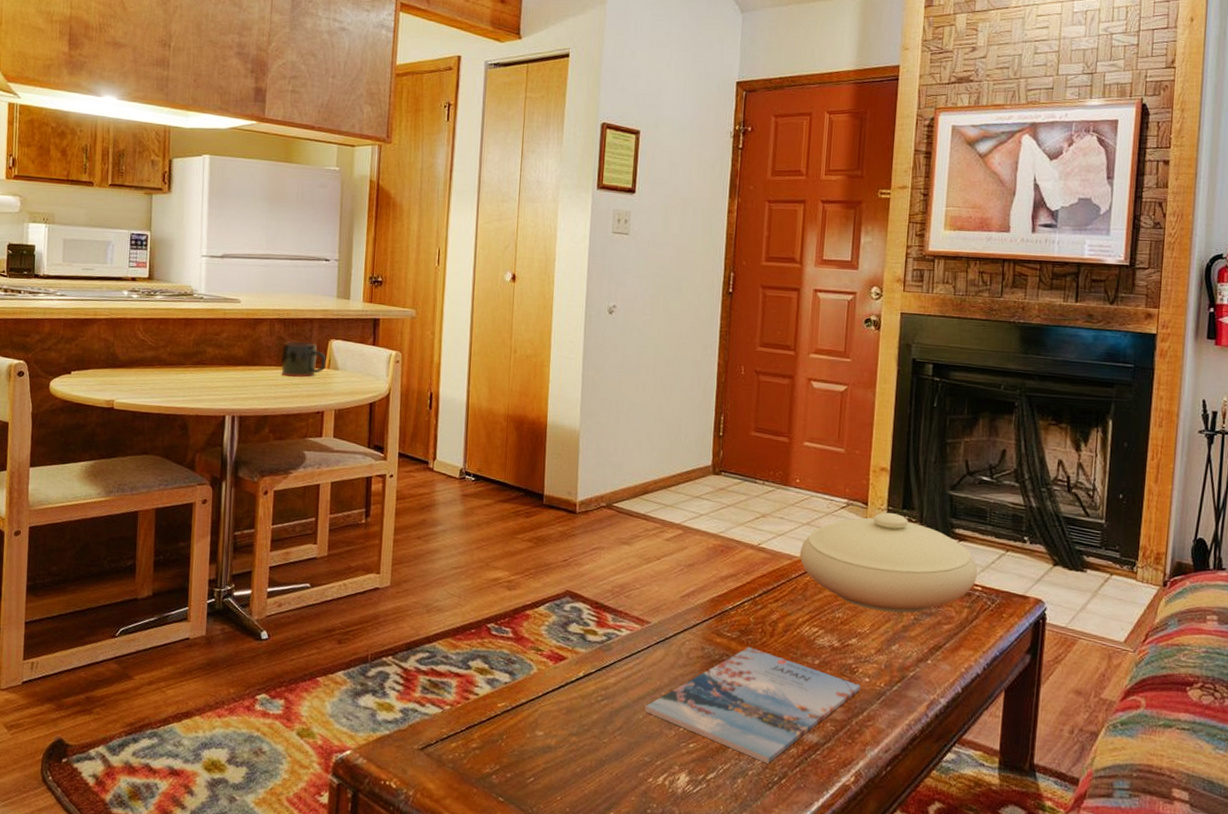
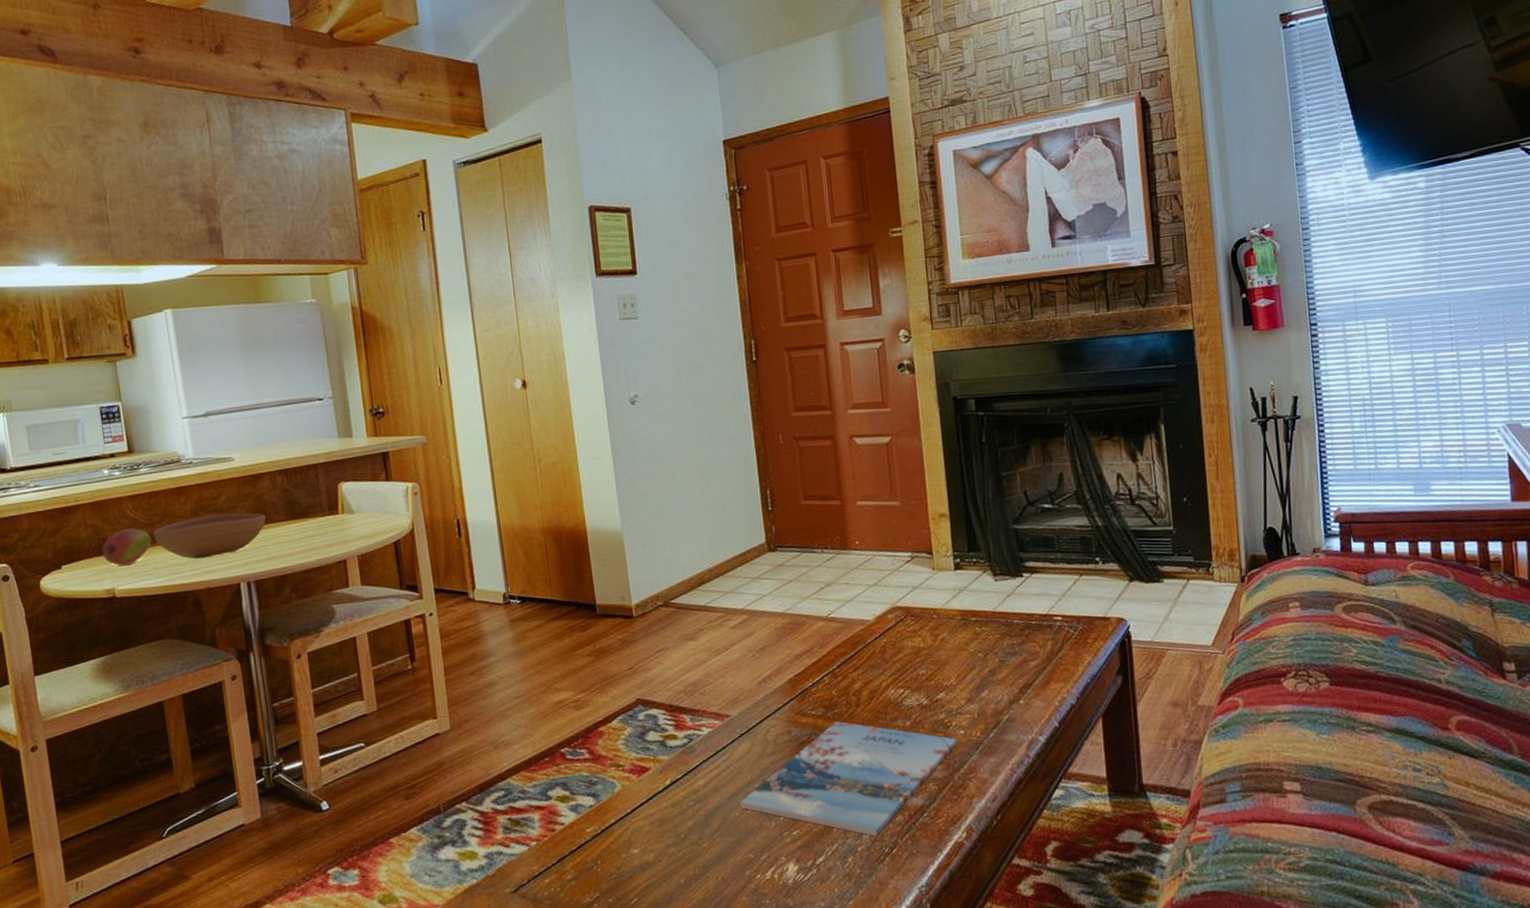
fruit: none [109,348,155,382] -> present [101,528,152,566]
bowl: none [157,348,259,387] -> present [153,512,266,559]
mug: present [281,341,326,378] -> none [288,489,340,530]
decorative bowl: present [799,512,978,613] -> none [871,558,1056,660]

